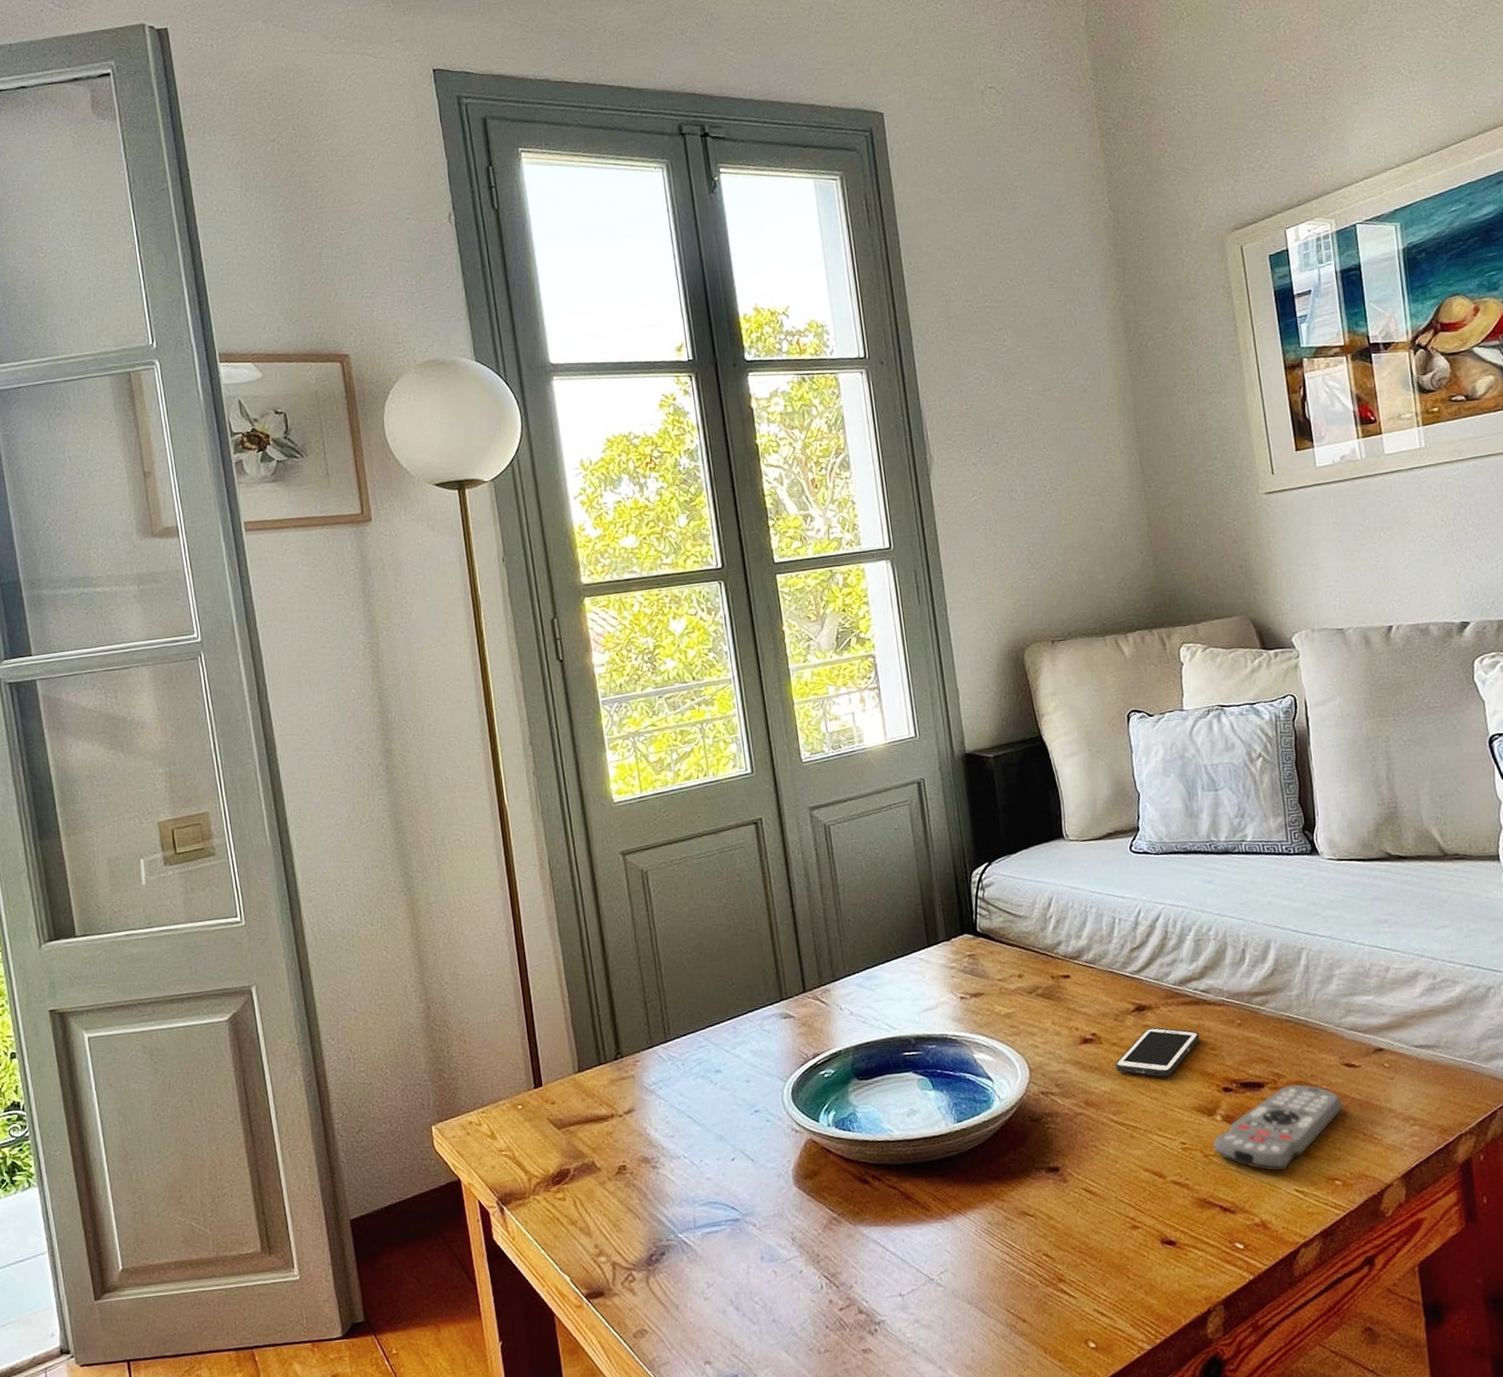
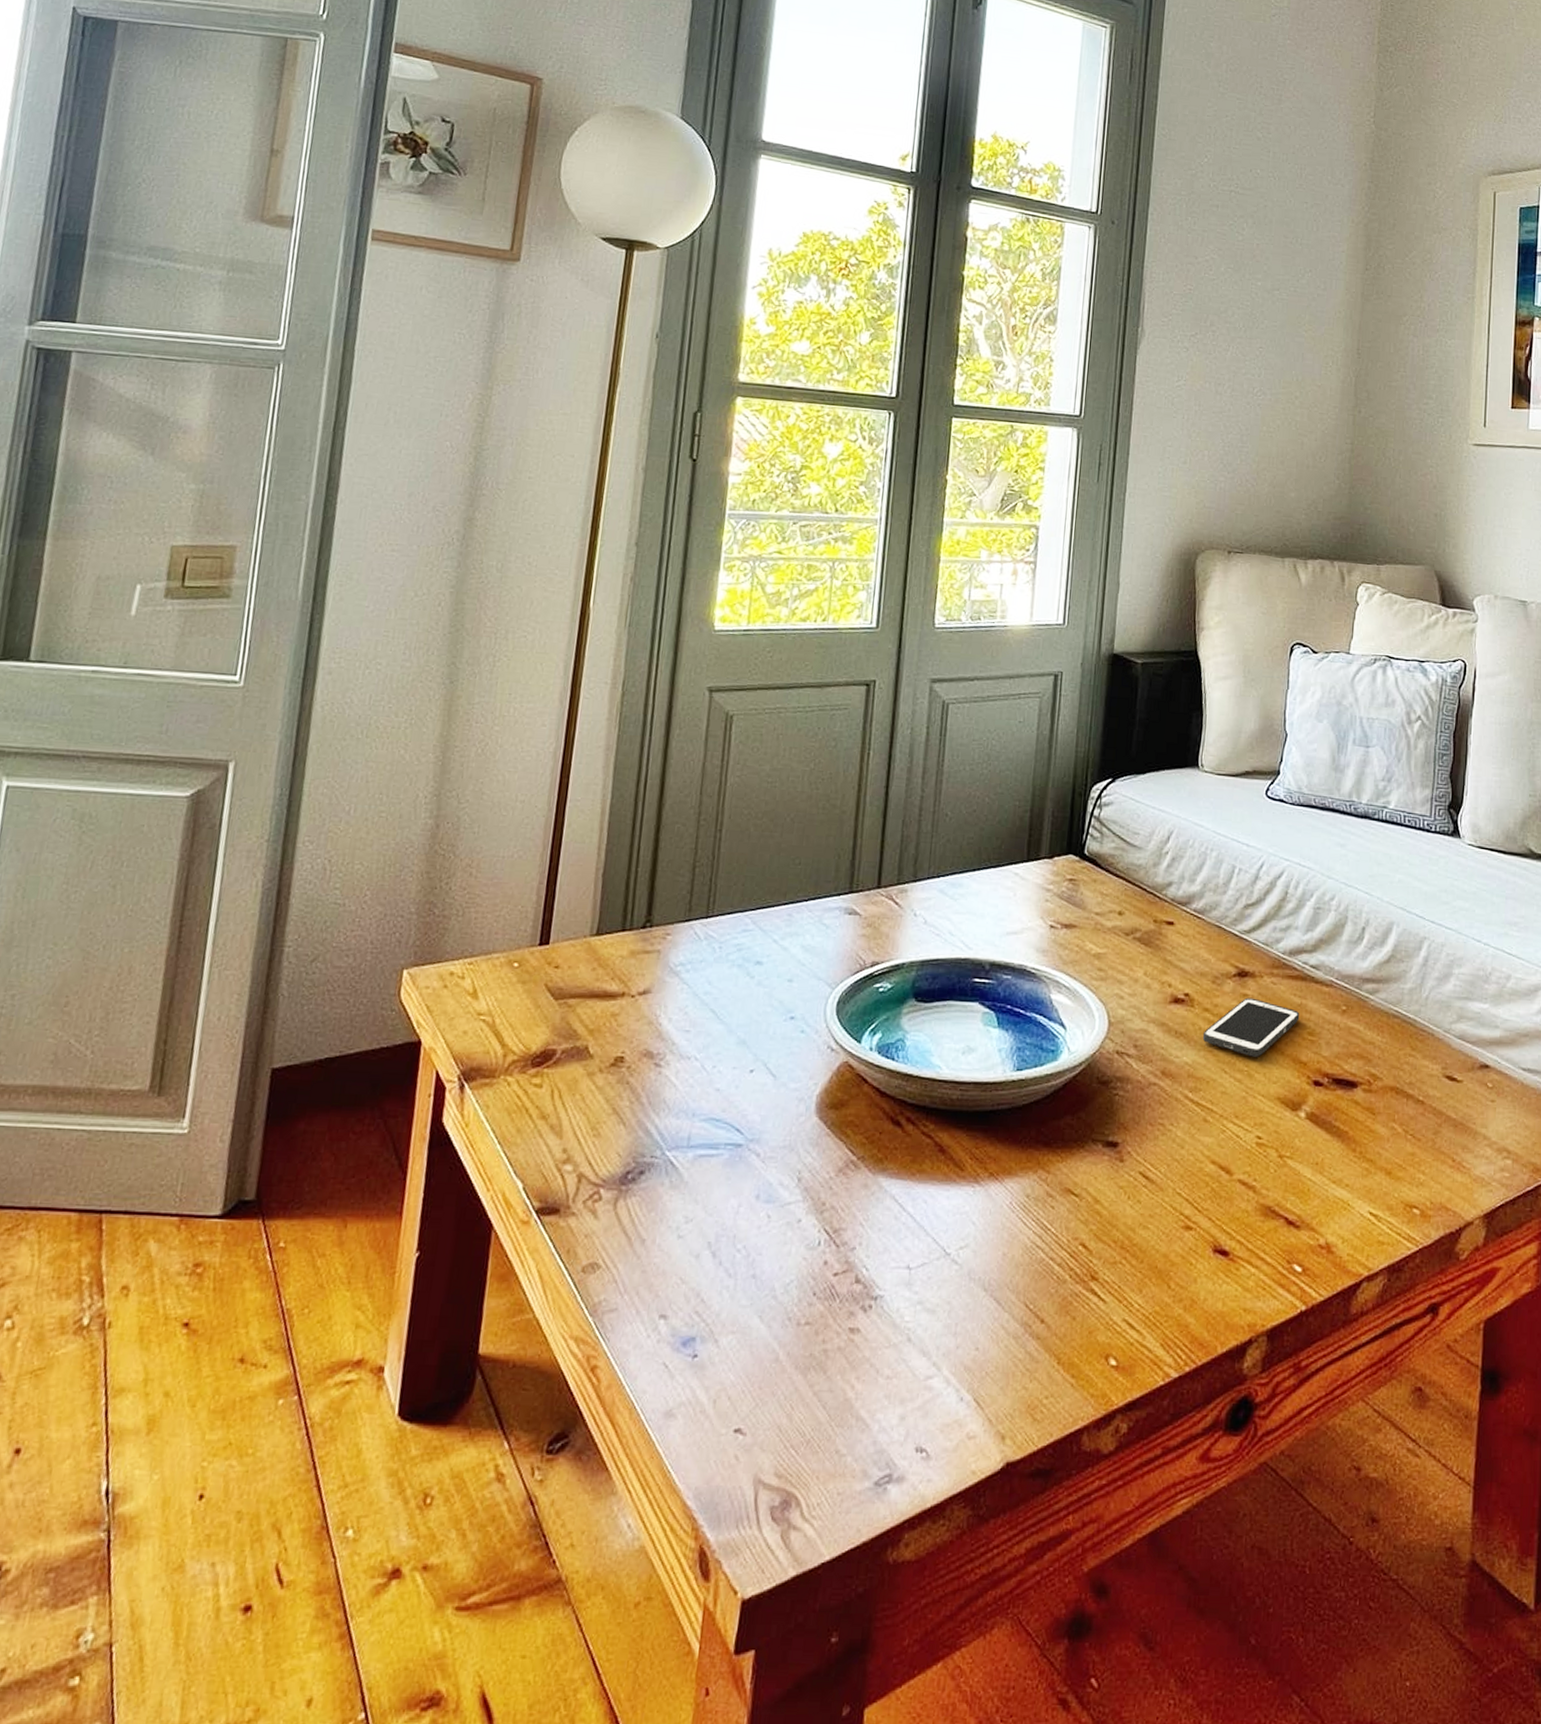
remote control: present [1213,1084,1342,1172] -> none [1291,1089,1436,1188]

